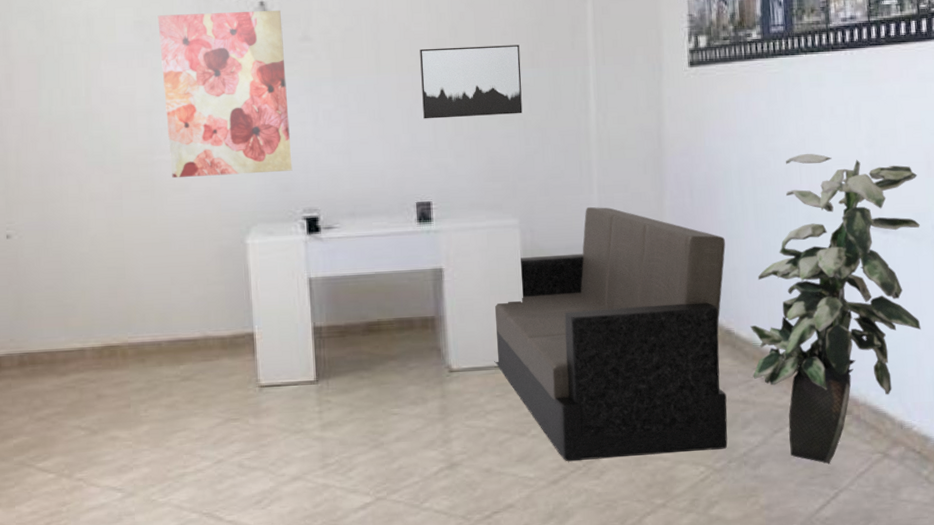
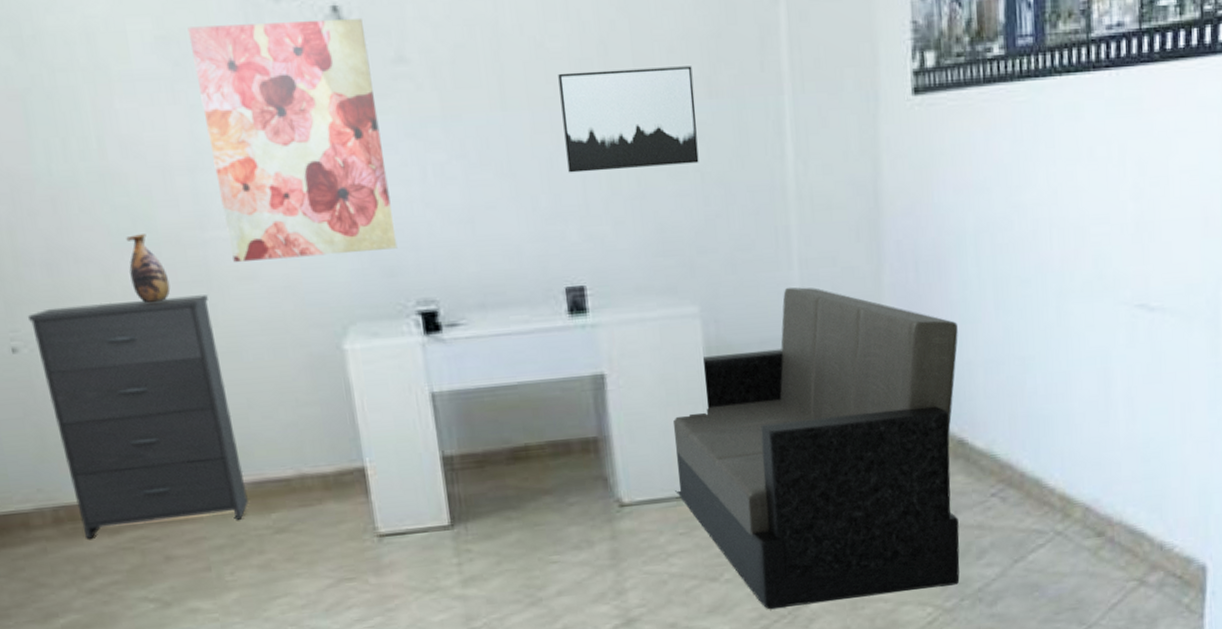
dresser: none [20,201,164,379] -> present [27,295,248,539]
vase: none [97,156,125,206] -> present [126,234,171,304]
indoor plant: present [750,154,921,464] -> none [987,210,1193,596]

